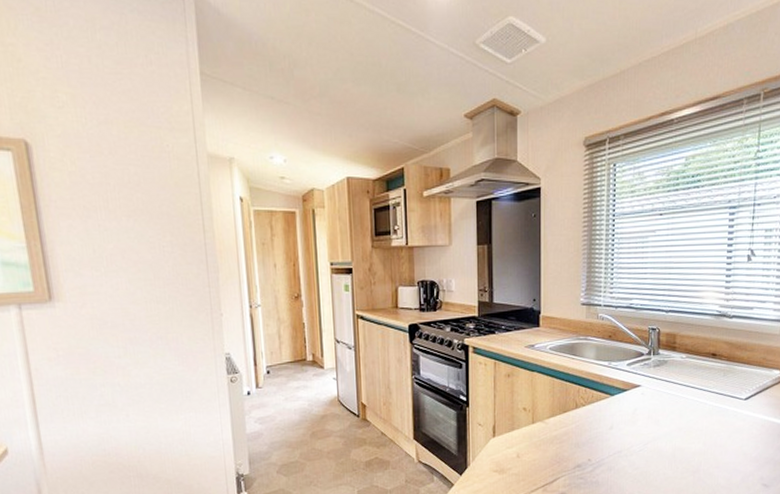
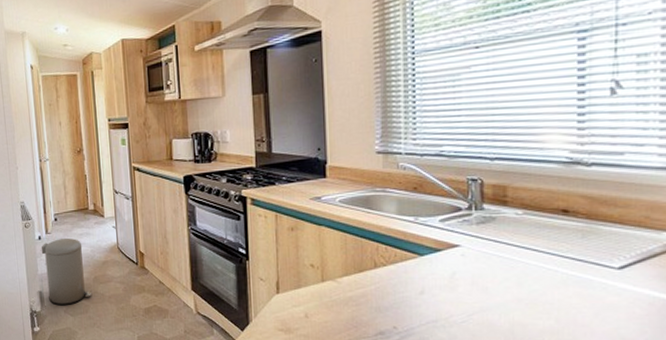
pedal bin: none [250,392,309,467] -> present [41,239,92,306]

